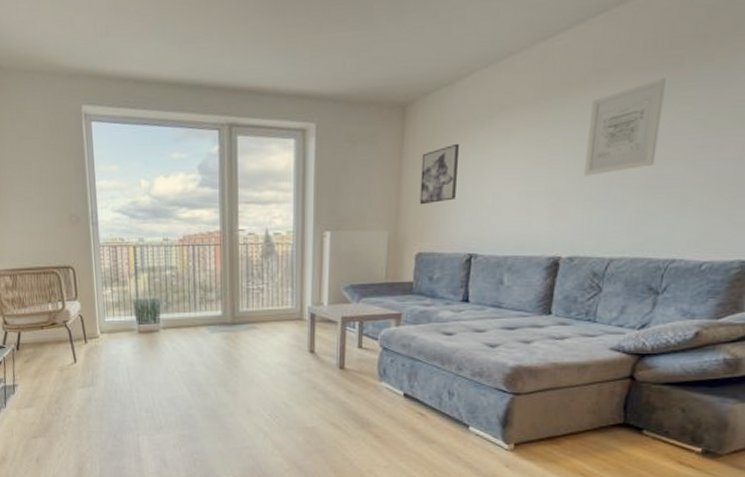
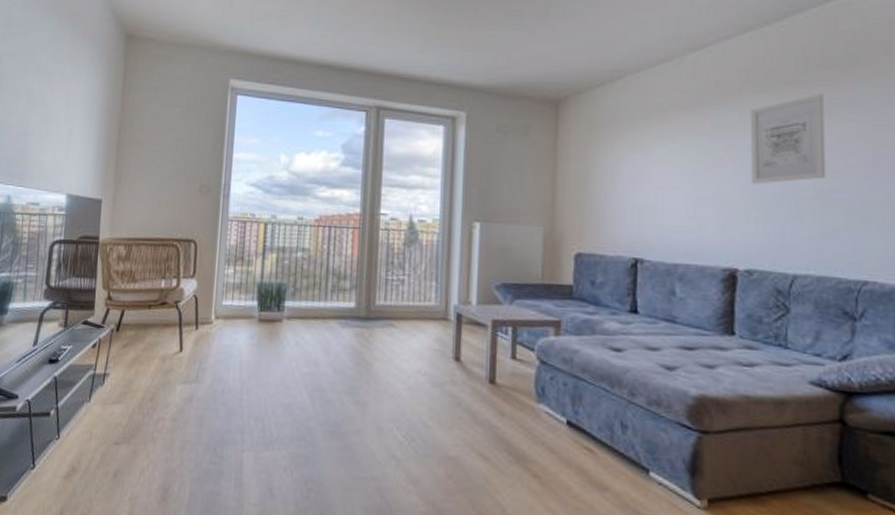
wall art: present [419,143,459,205] -> none [576,141,615,202]

